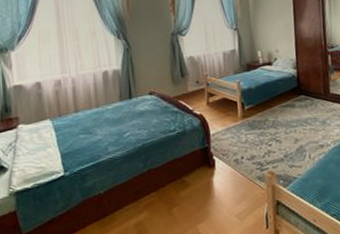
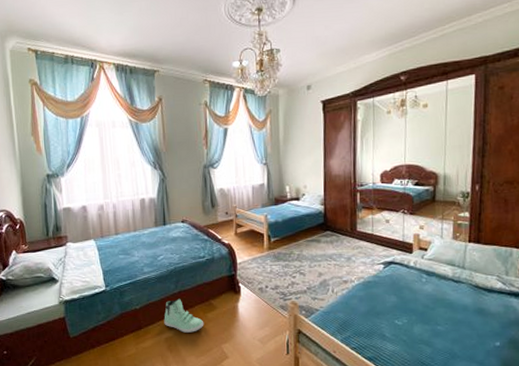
sneaker: none [132,178,177,216] -> present [164,298,204,333]

